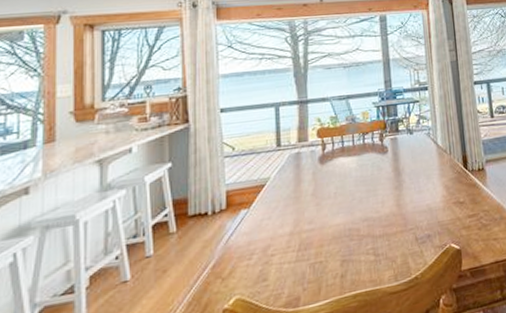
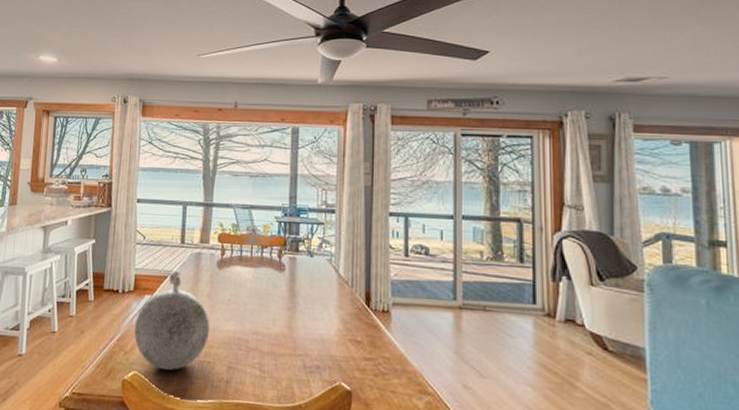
decorative ball: none [232,175,319,286] -> present [134,270,210,370]

